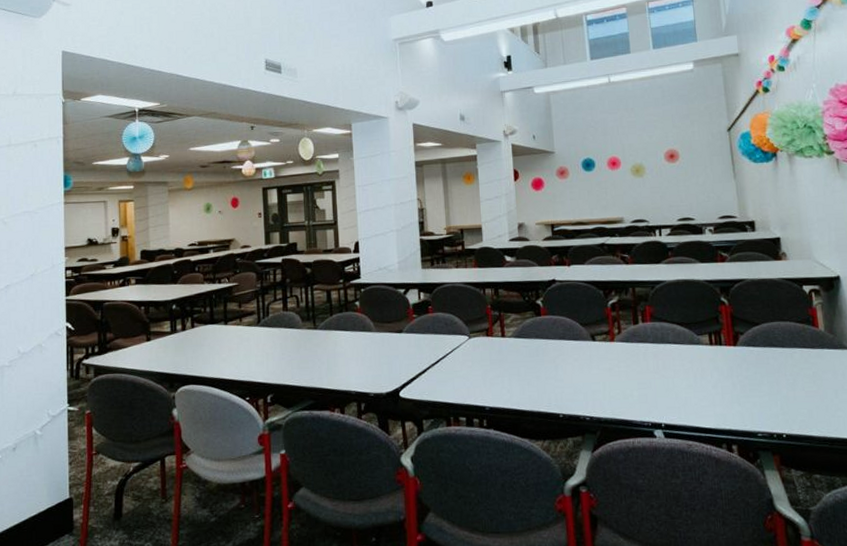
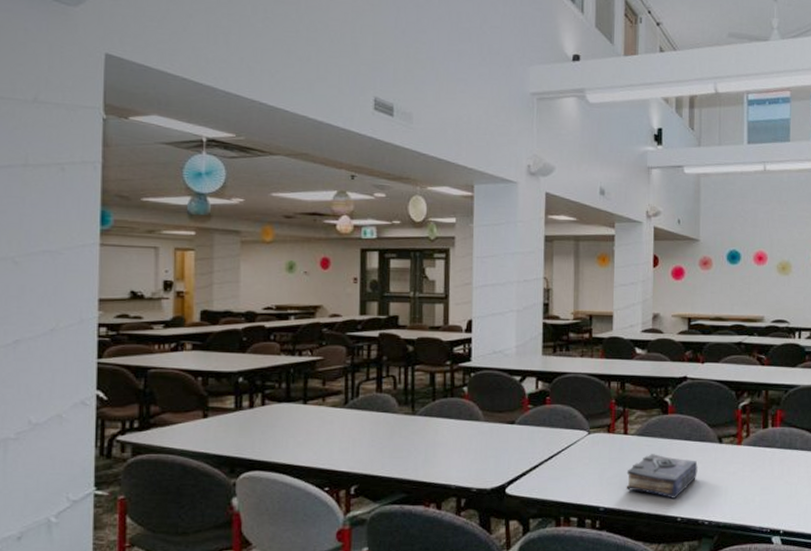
book: none [507,354,575,396] -> present [626,454,698,498]

